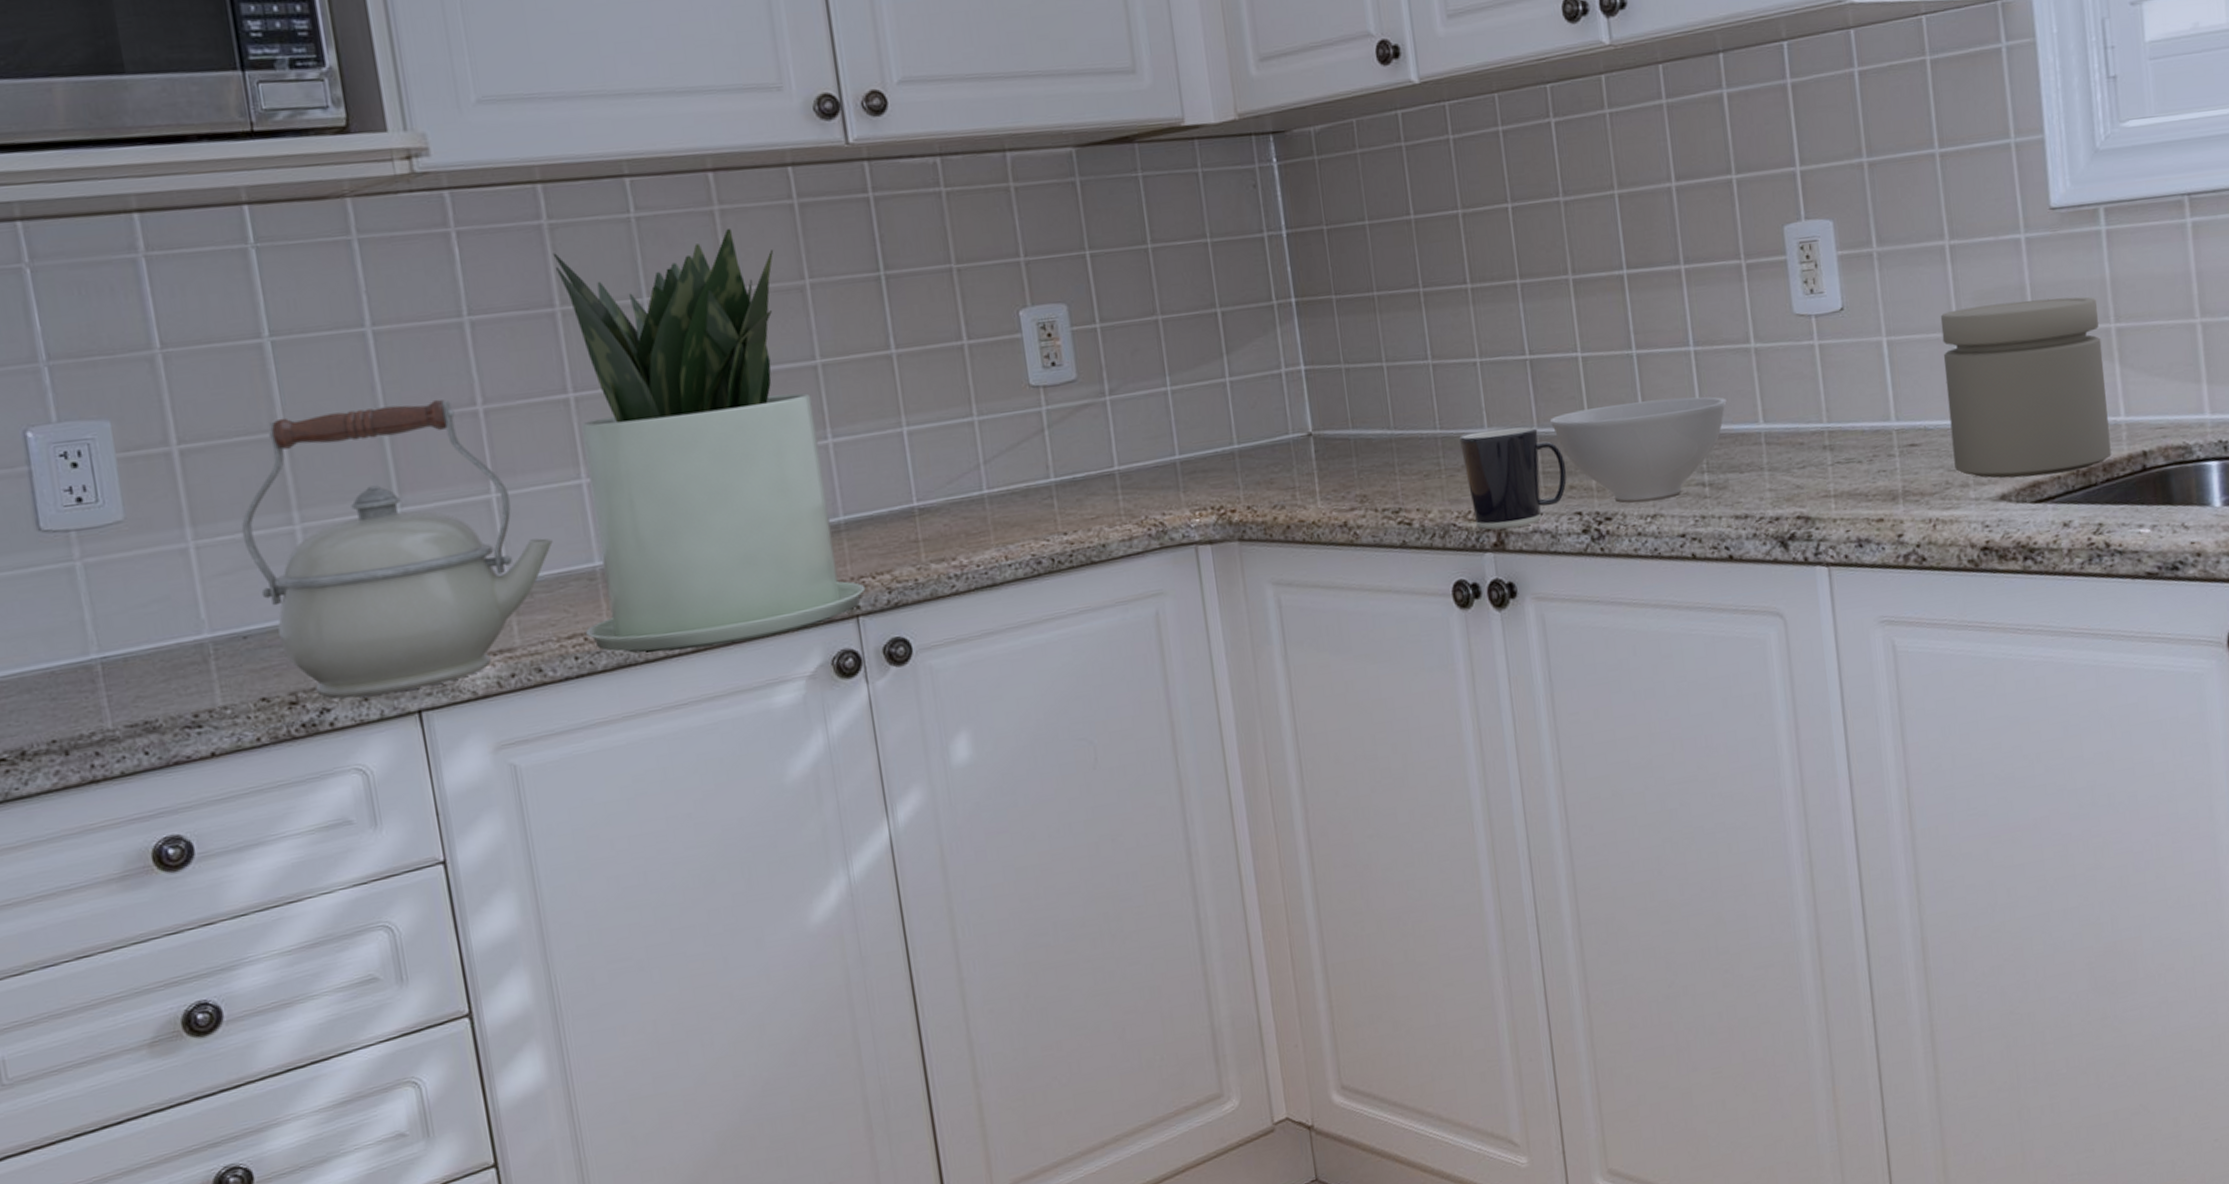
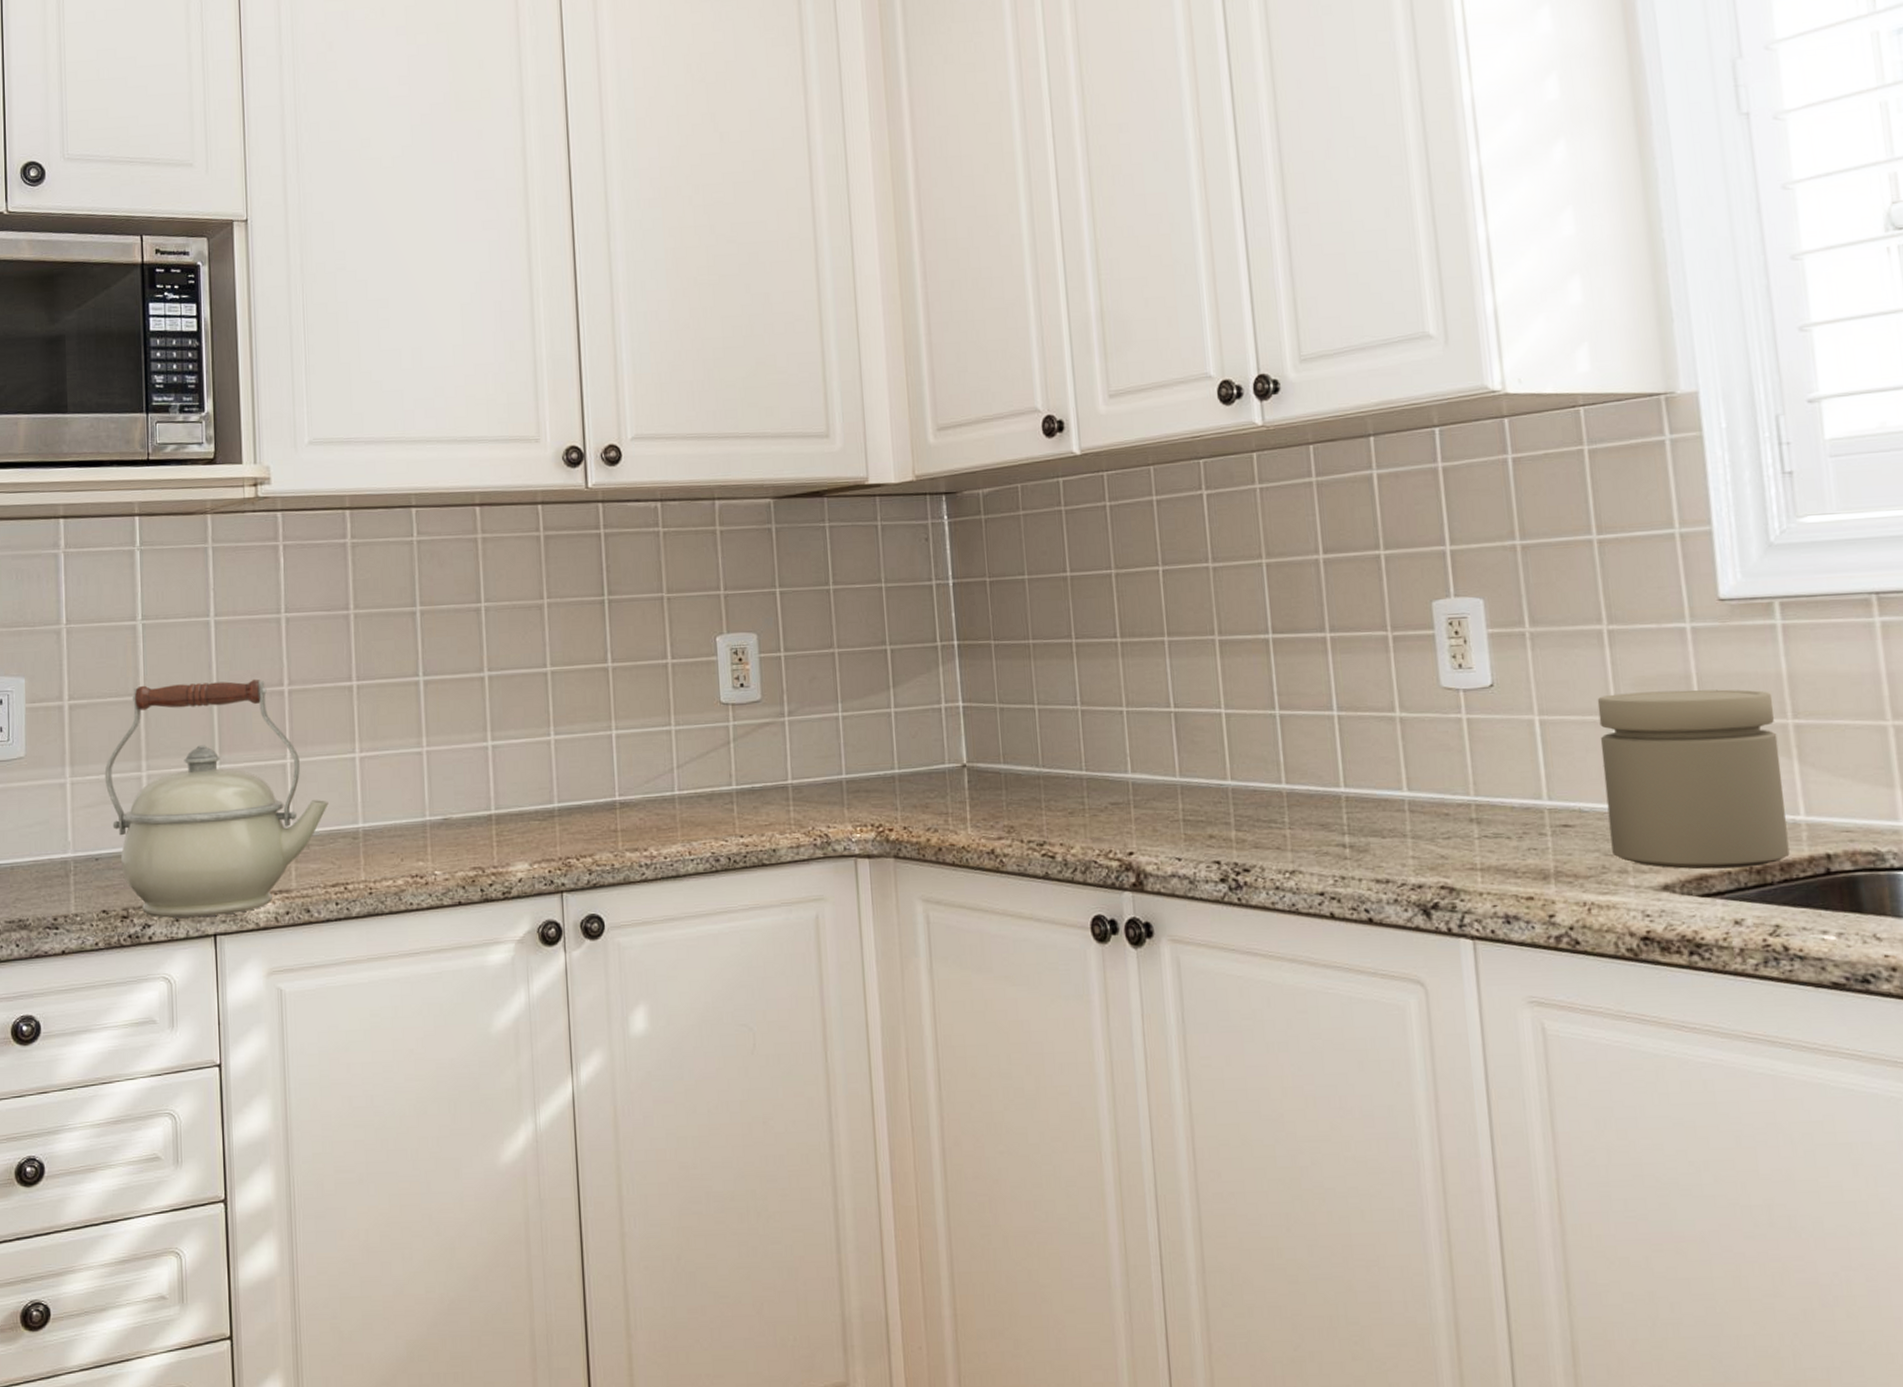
planter: present [552,229,866,653] -> none [345,554,571,907]
mug: present [1460,426,1567,531] -> none [1104,774,1207,871]
bowl: present [1549,396,1727,504] -> none [1191,759,1370,858]

